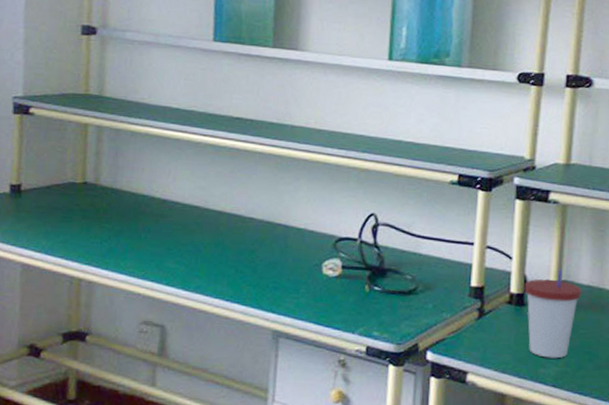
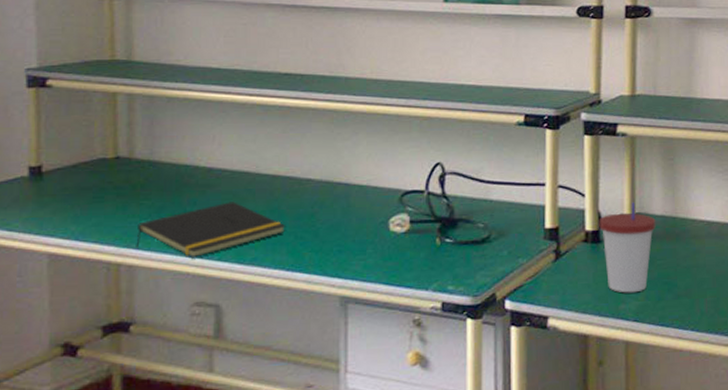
notepad: none [96,232,228,280] -> present [136,202,286,257]

